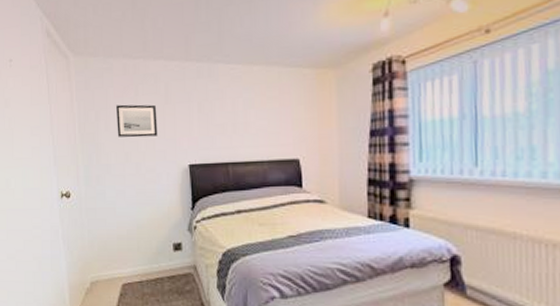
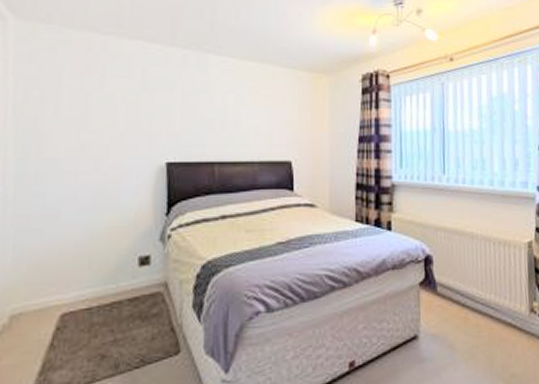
wall art: present [116,104,158,138] -> none [71,85,129,127]

